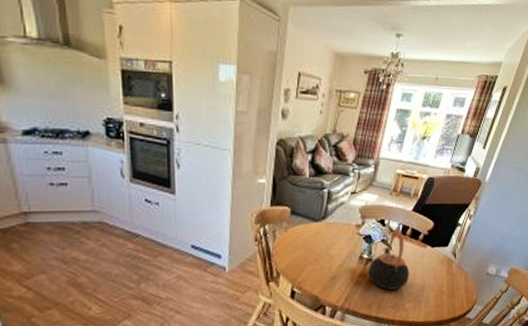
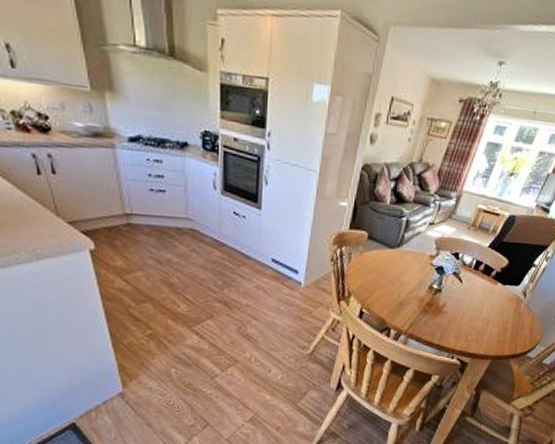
teapot: present [368,230,410,291] -> none [435,265,477,322]

